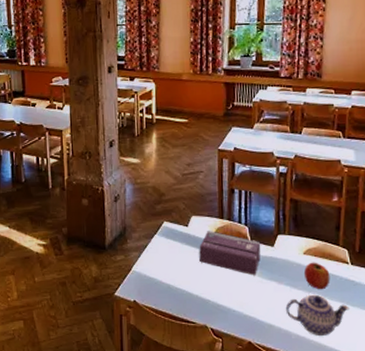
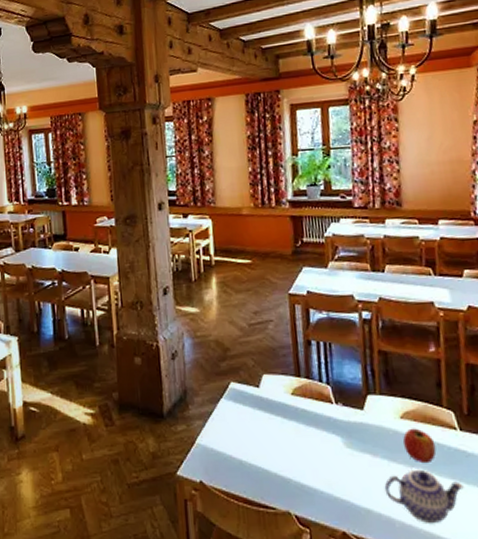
tissue box: present [199,231,261,276] -> none [274,392,349,447]

